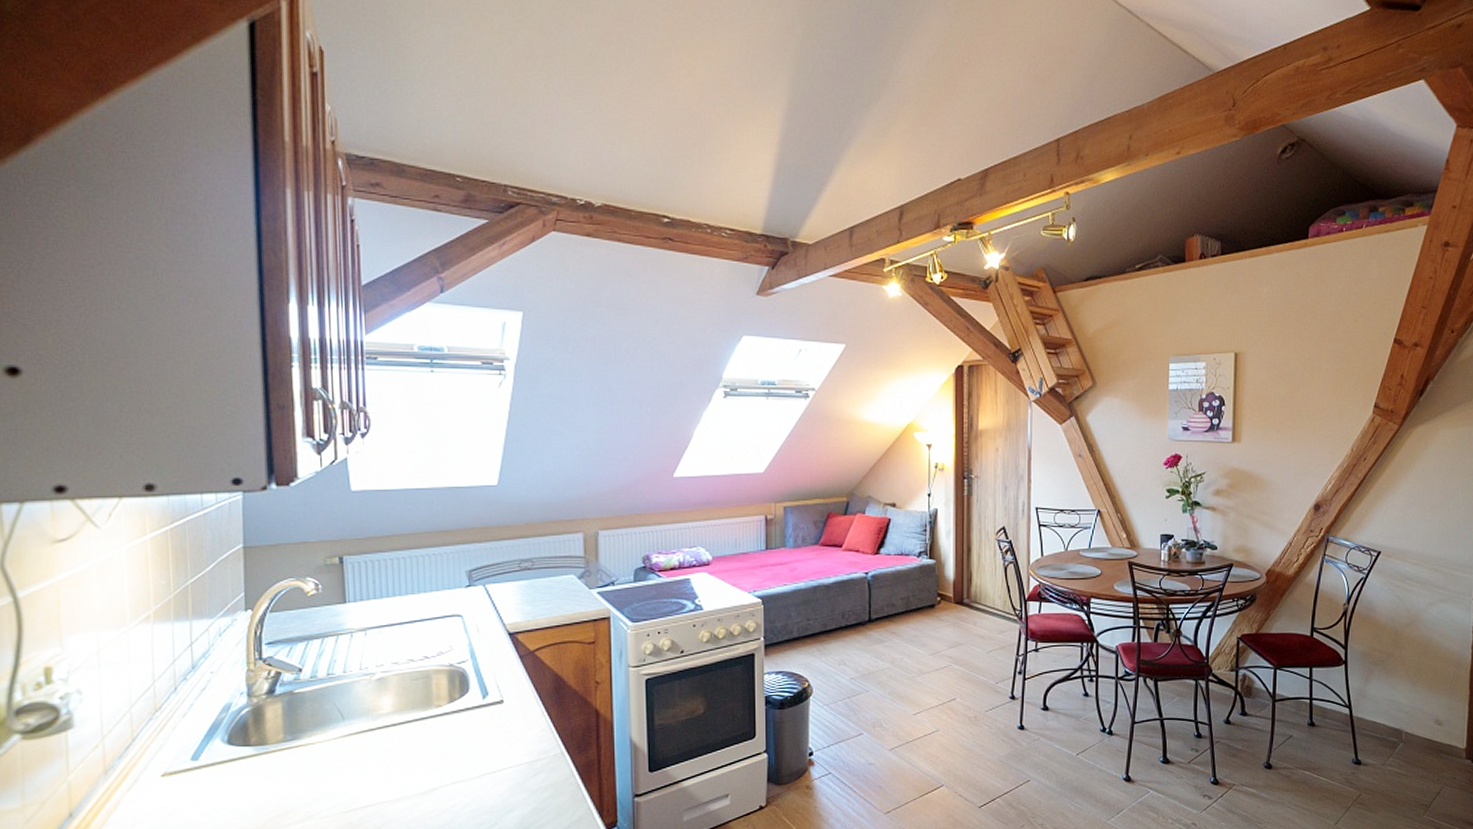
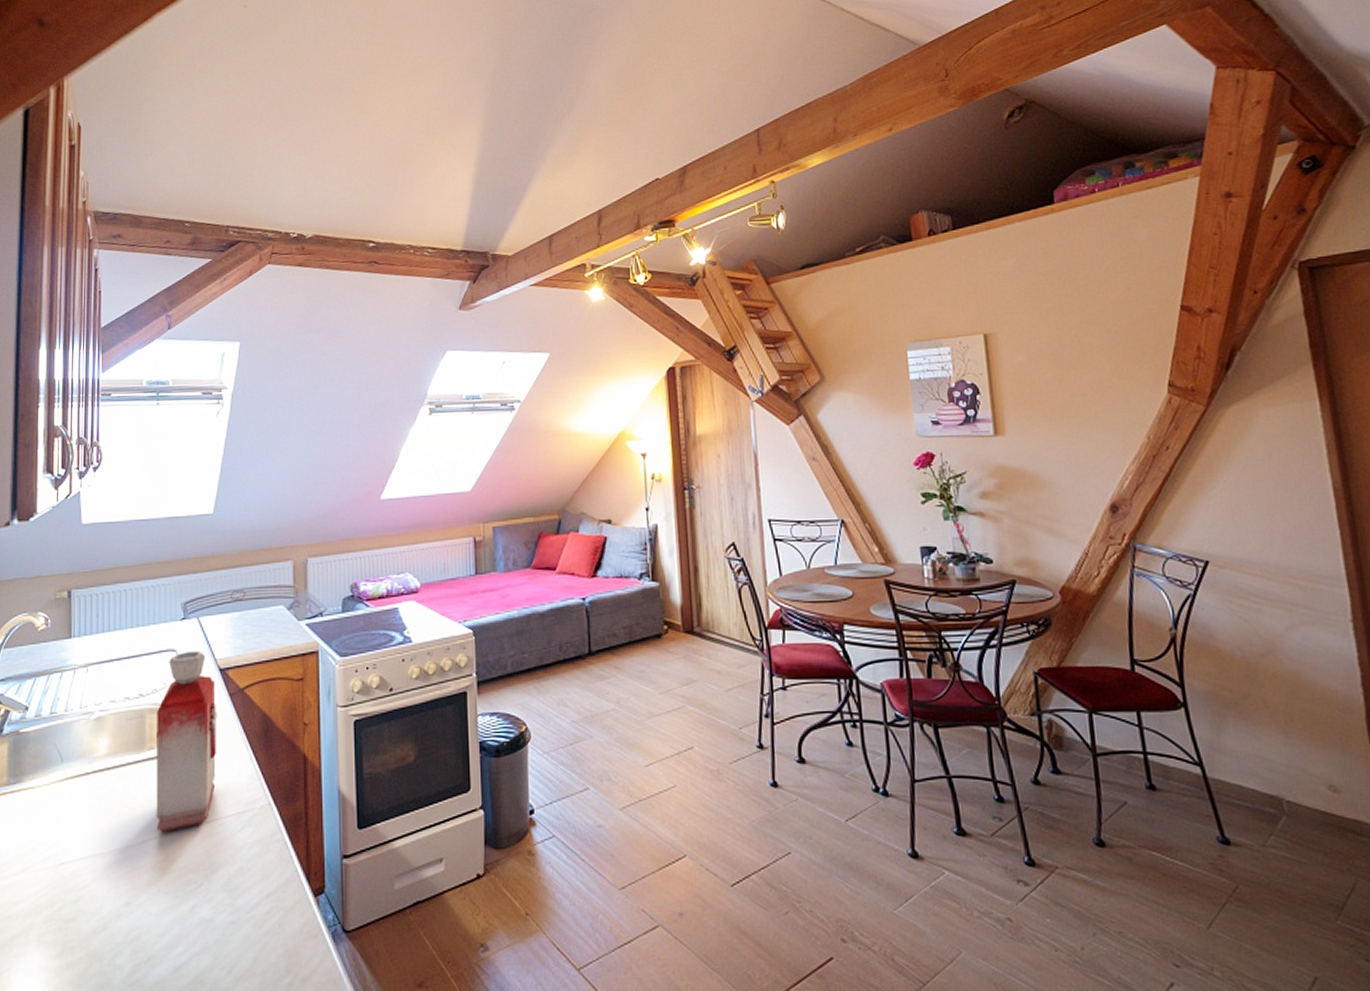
bottle: none [443,616,508,780] -> present [155,651,217,832]

